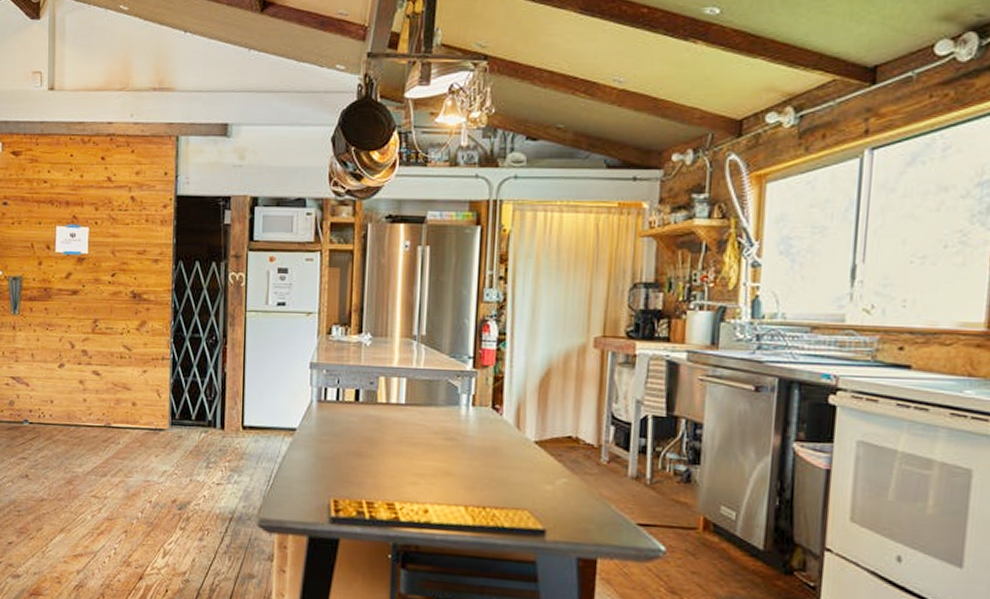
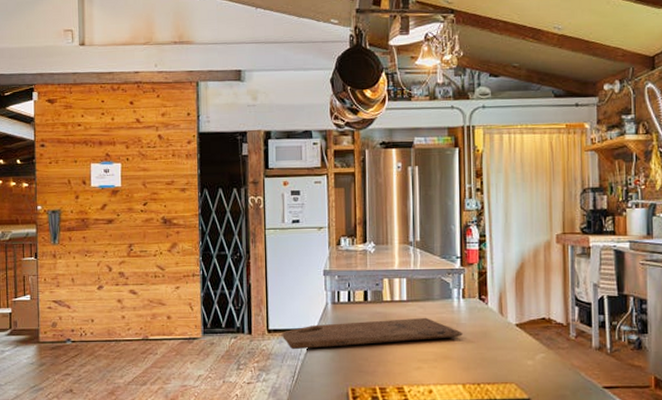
cutting board: none [257,424,471,452] -> present [281,317,464,350]

